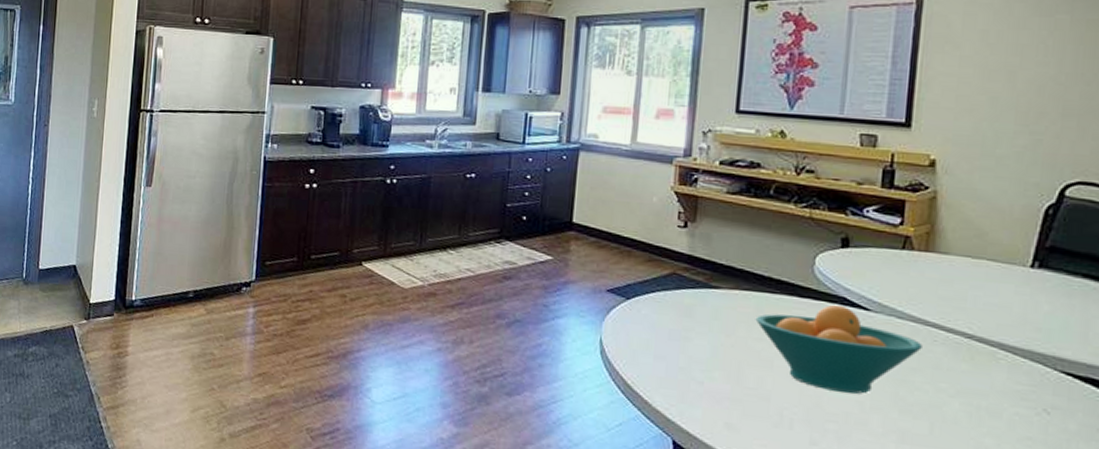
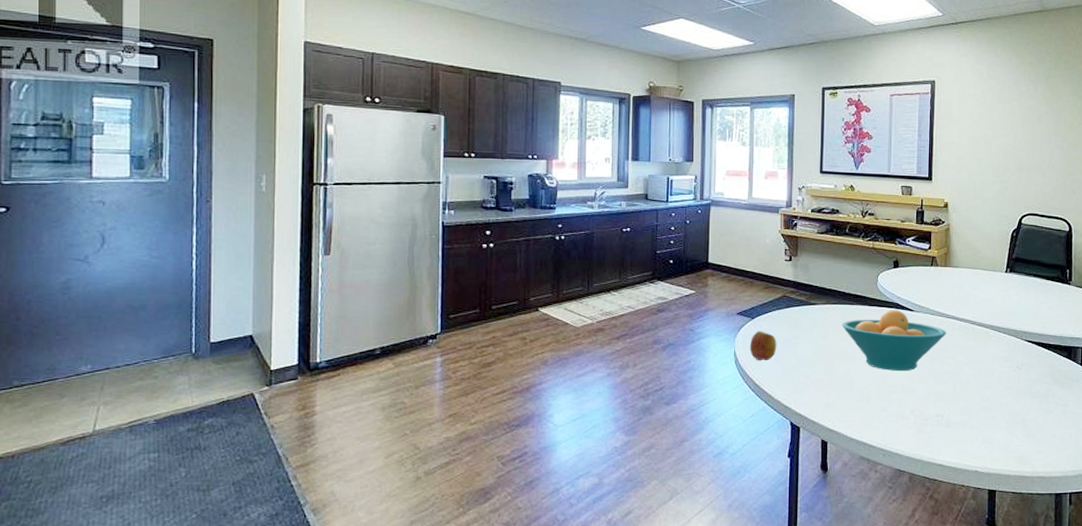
apple: none [621,315,660,356] -> present [749,331,777,361]

